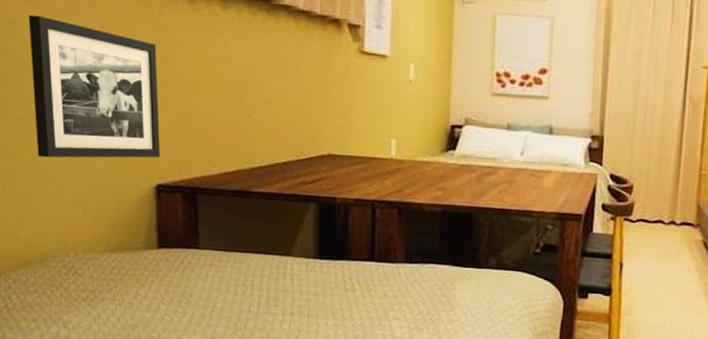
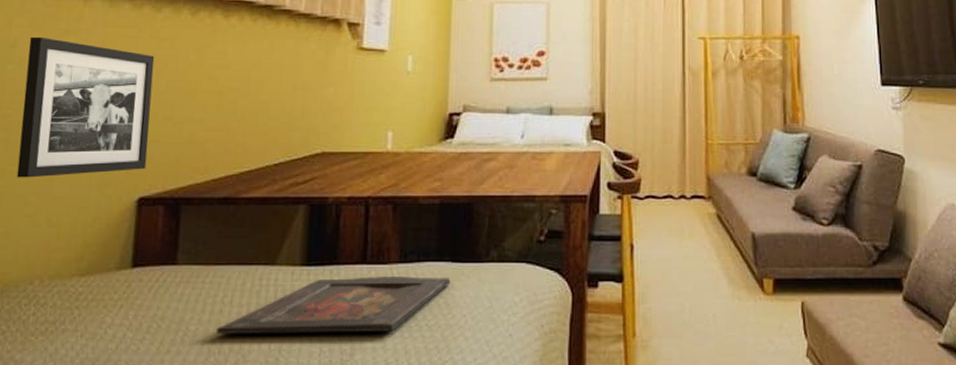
tray: none [241,272,453,322] -> present [216,276,451,334]

